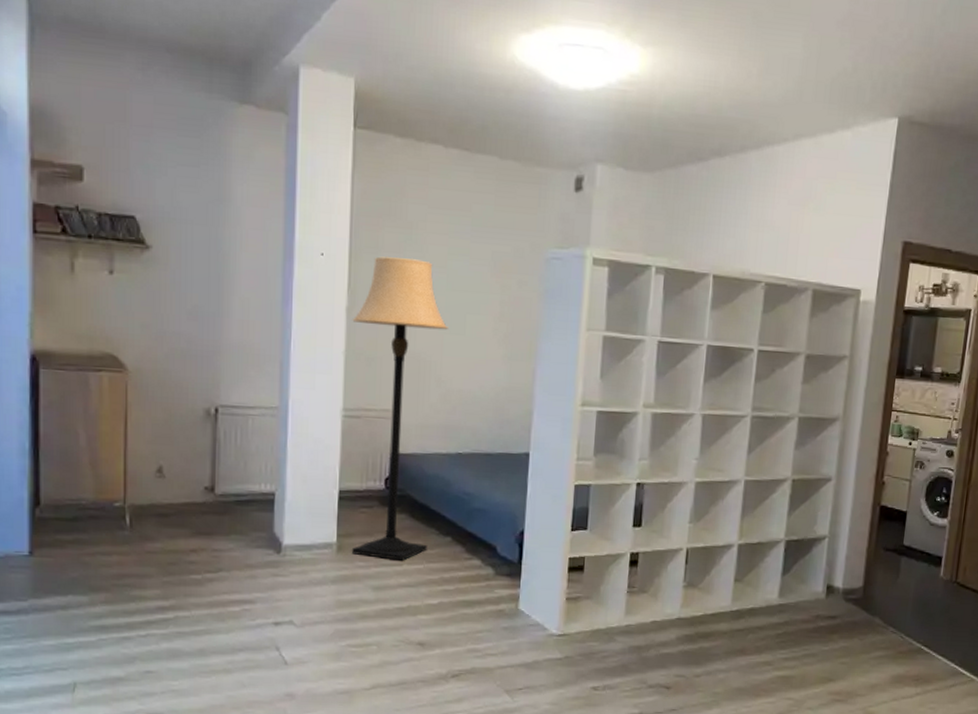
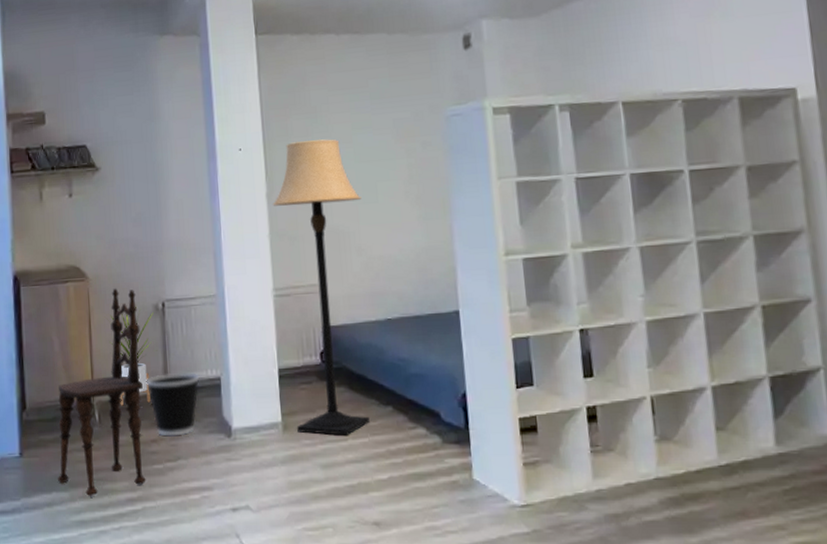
dining chair: none [74,385,187,602] -> present [57,288,146,496]
house plant: none [147,407,205,512] -> present [107,306,157,406]
wastebasket: none [189,482,252,548] -> present [146,372,200,437]

